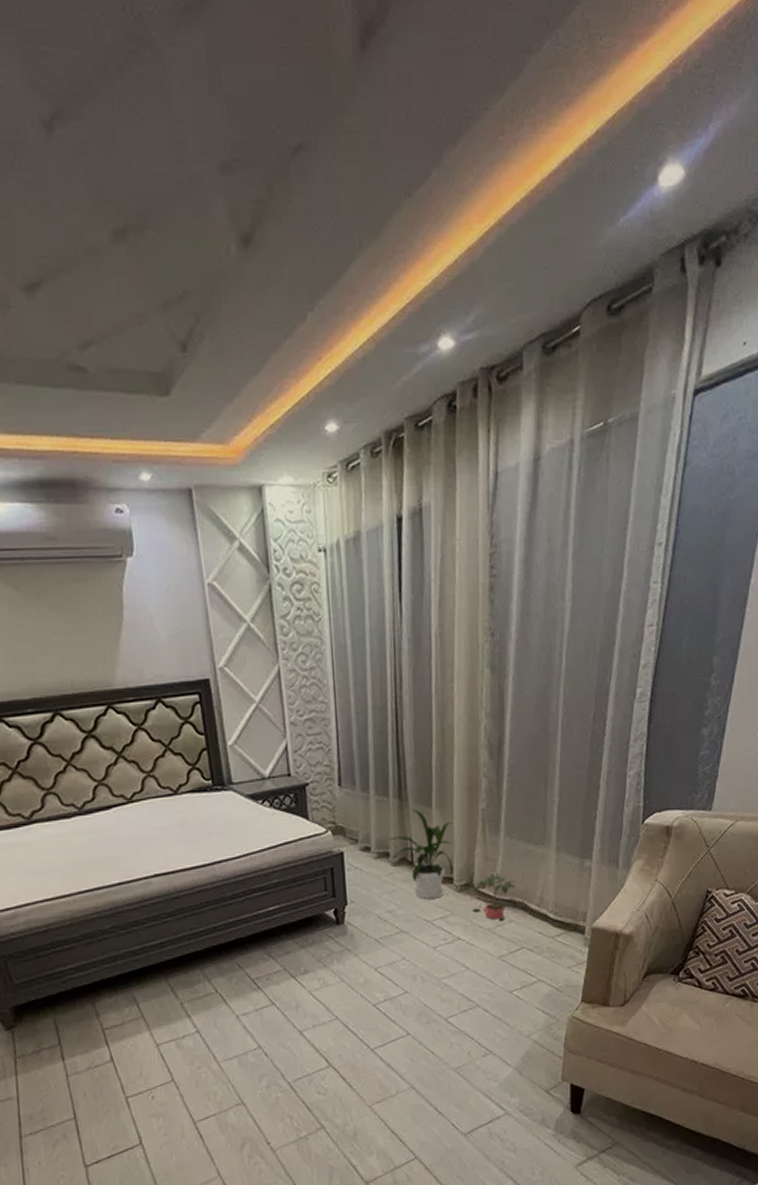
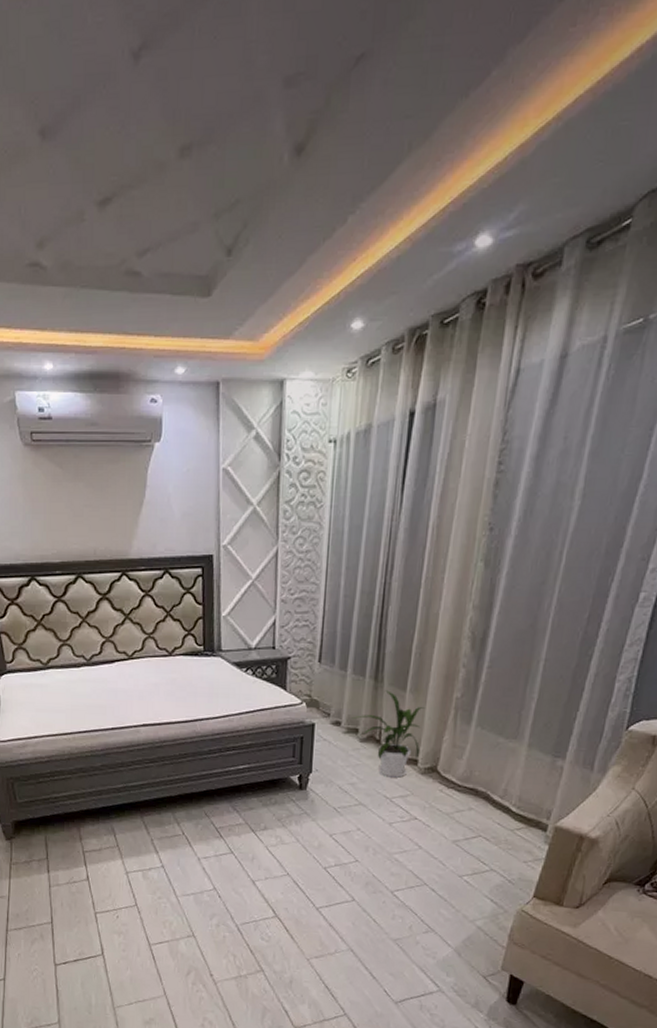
potted plant: present [467,872,515,922] -> none [430,760,480,809]

